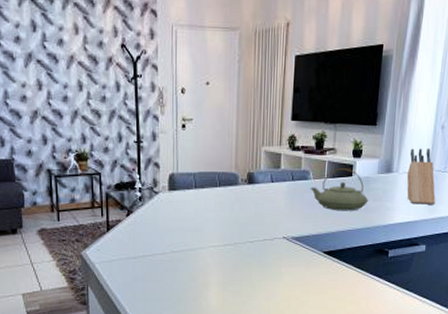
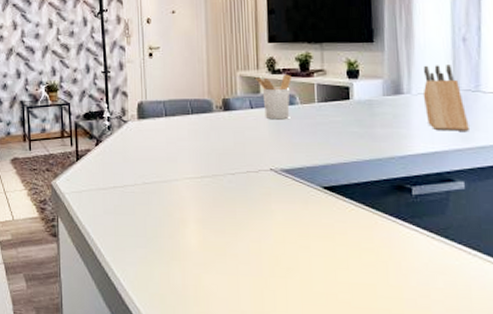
utensil holder: none [278,151,308,193] -> present [256,74,292,120]
teapot: present [310,168,369,211] -> none [298,91,375,140]

